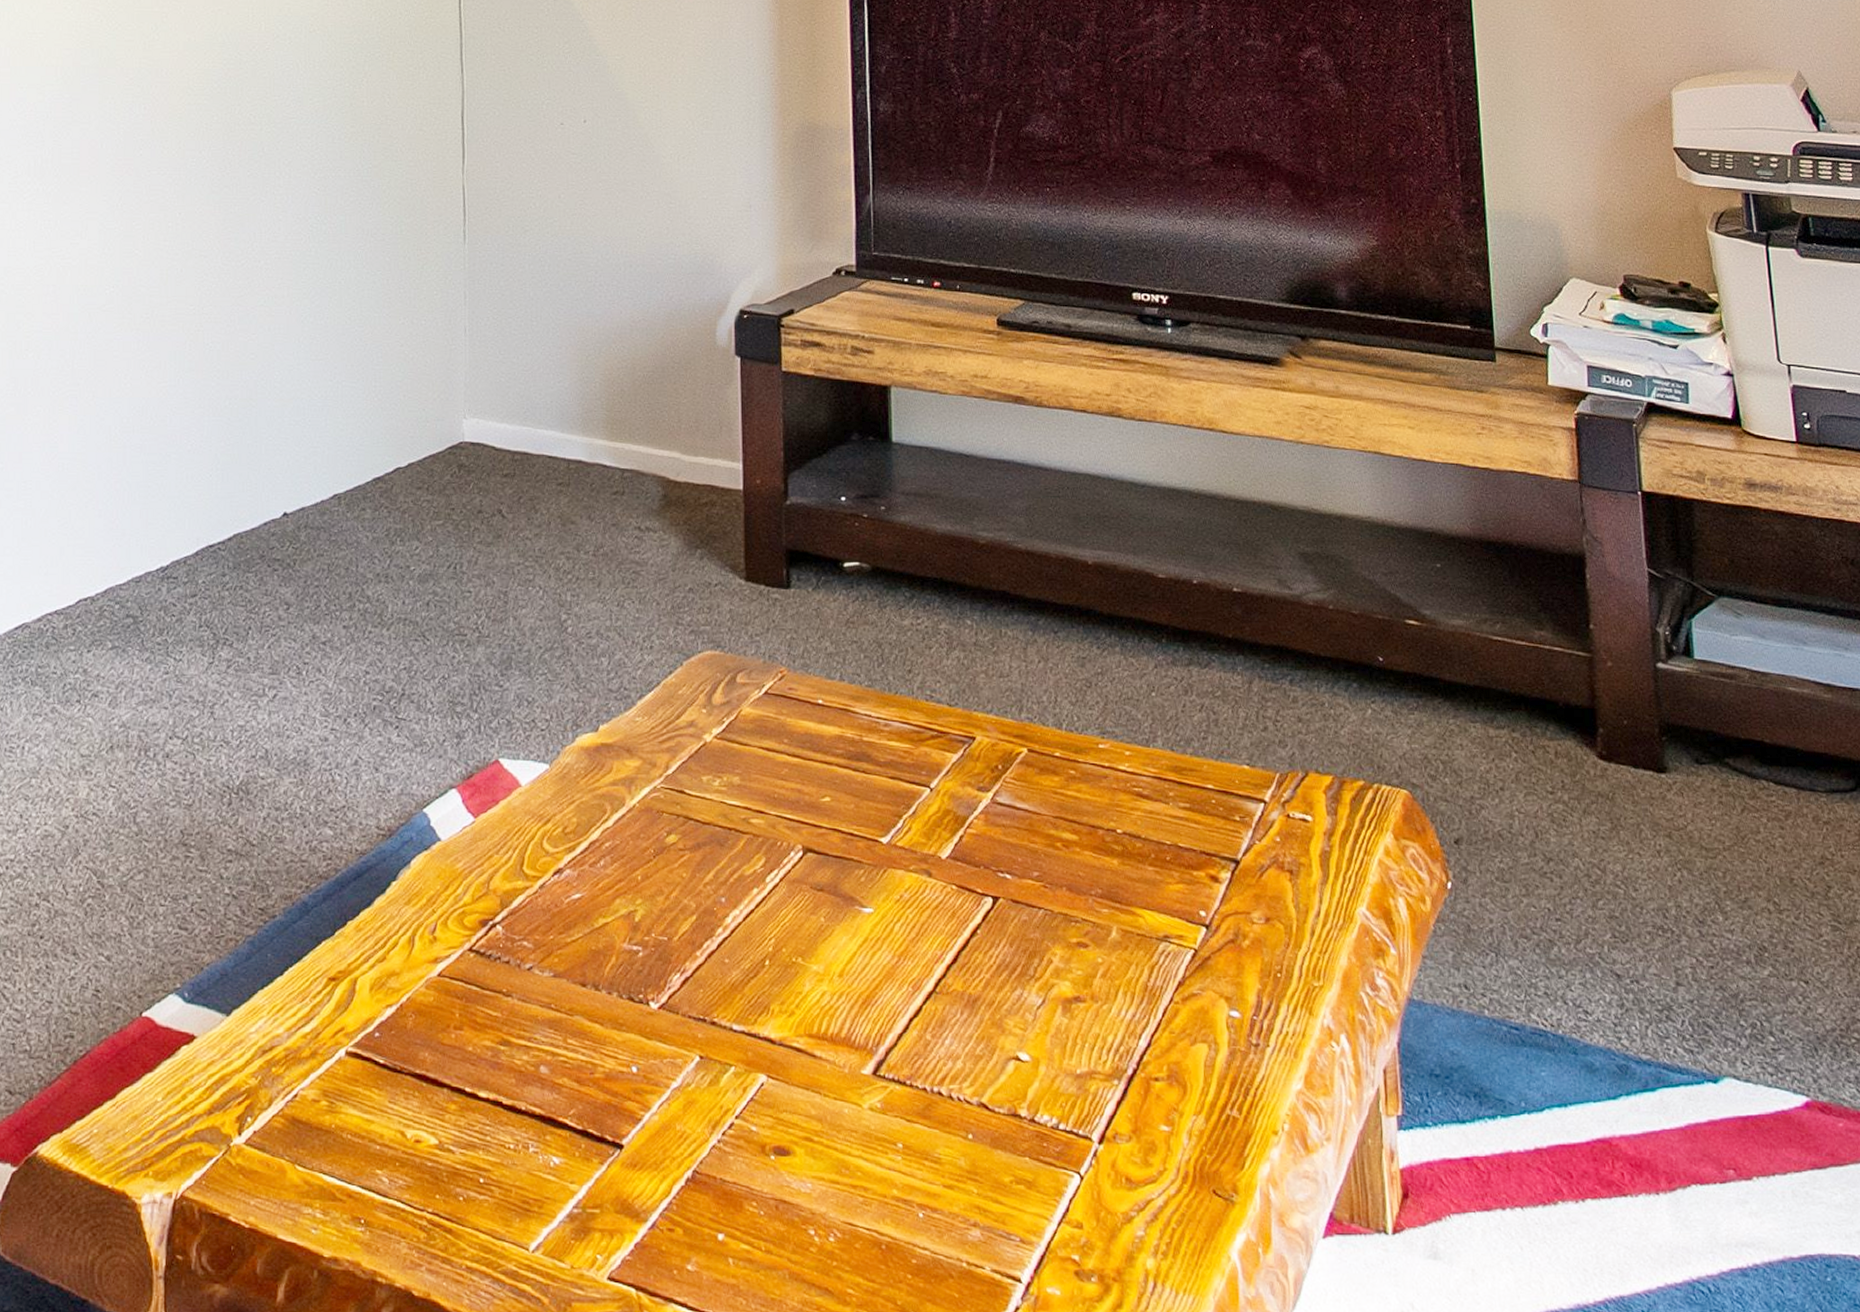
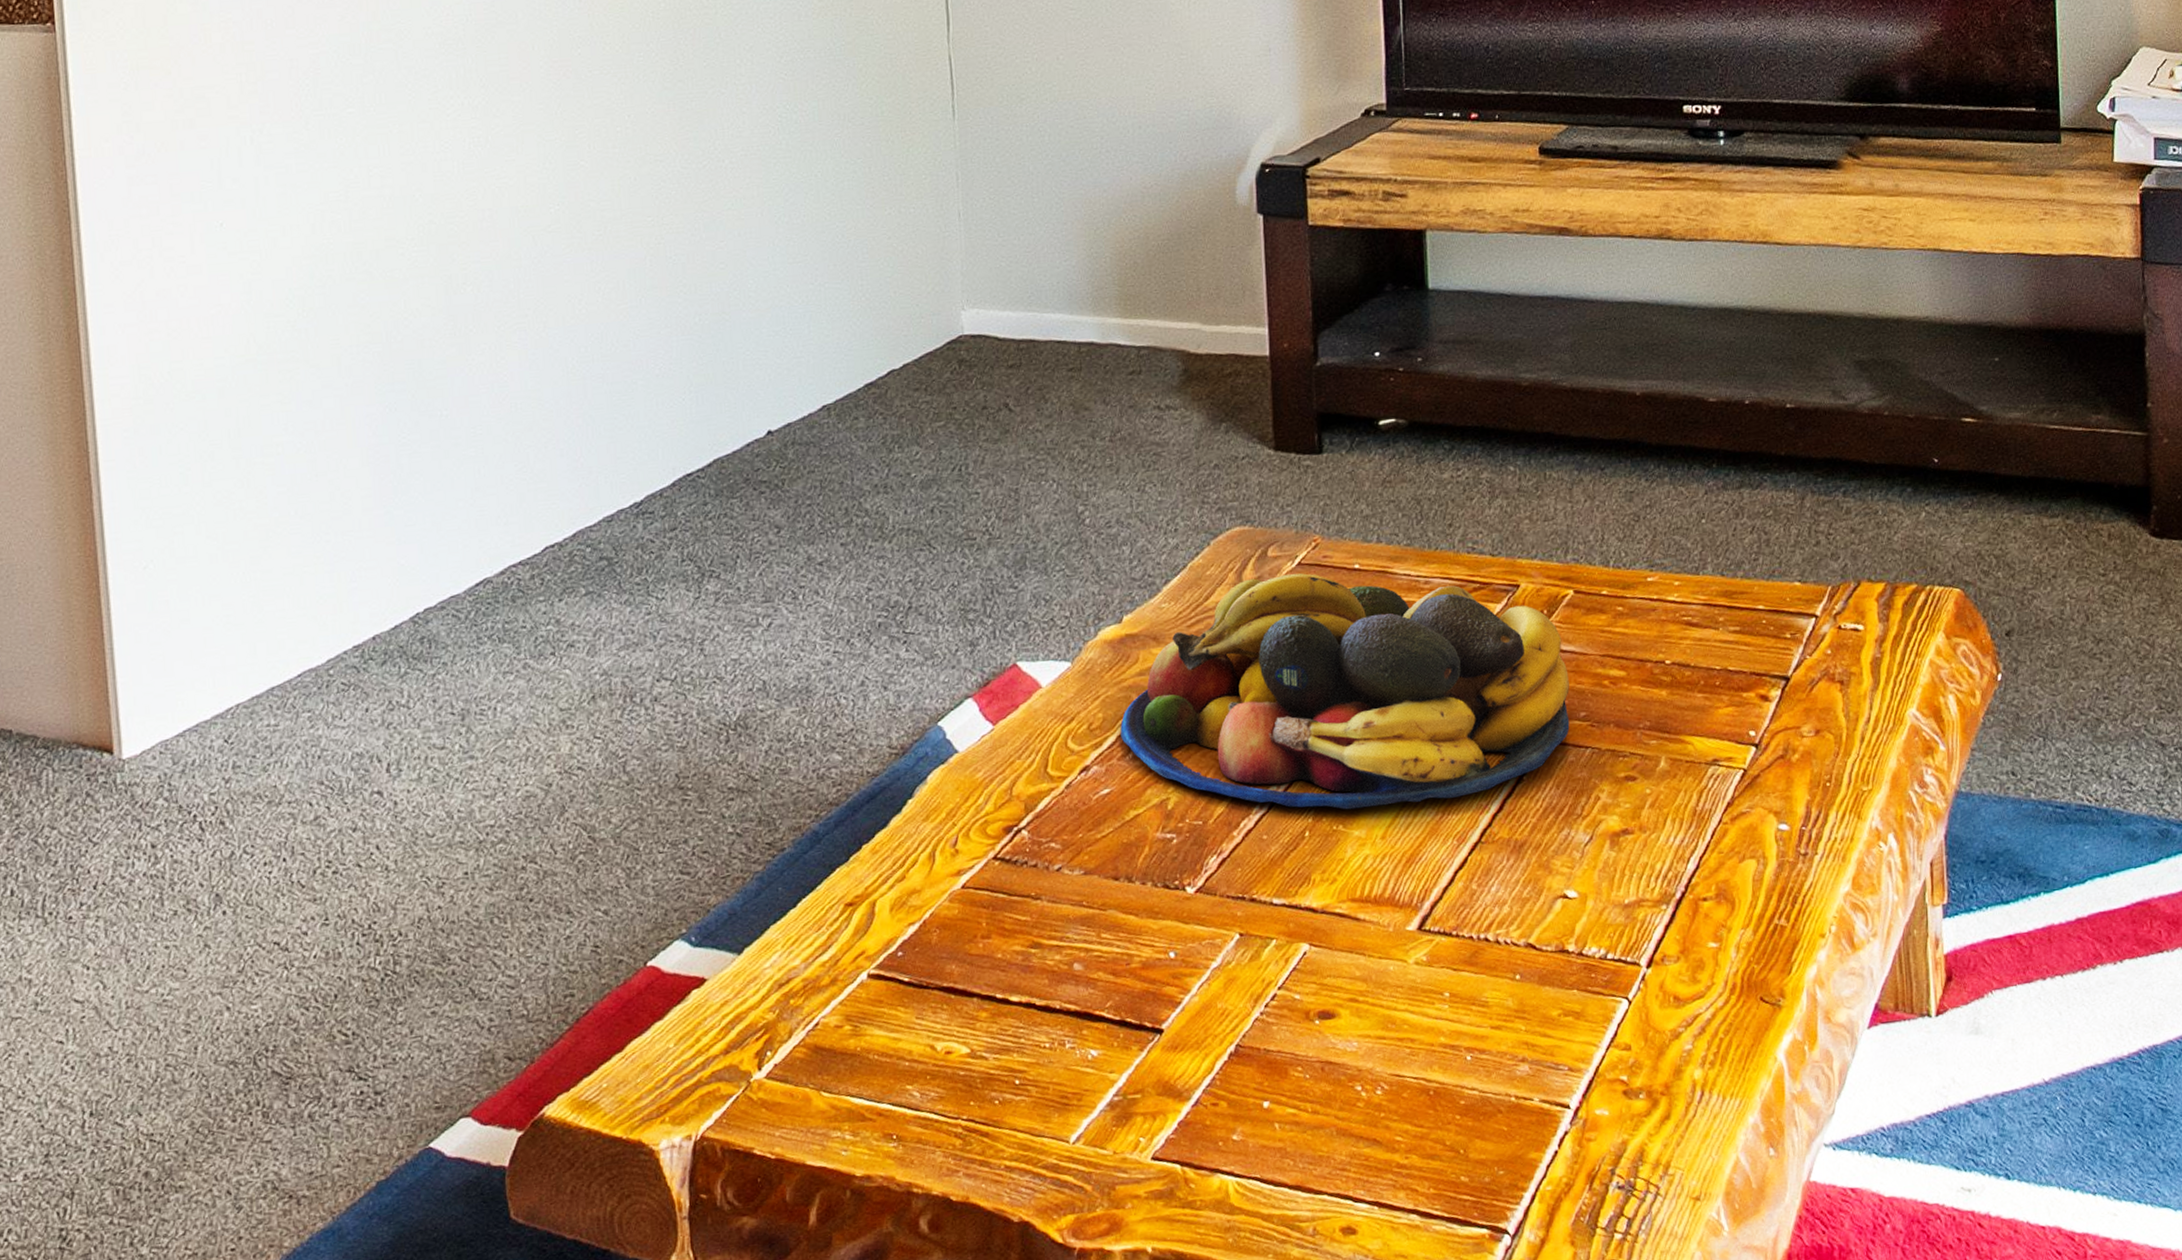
fruit bowl: none [593,701,1023,943] -> present [1120,573,1570,810]

